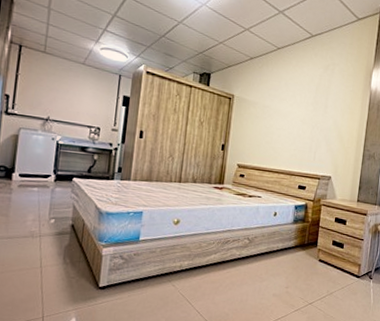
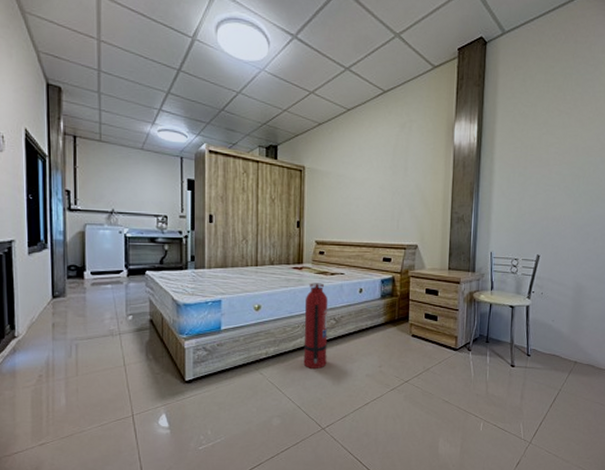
fire extinguisher: none [215,203,244,285] -> present [303,283,328,368]

